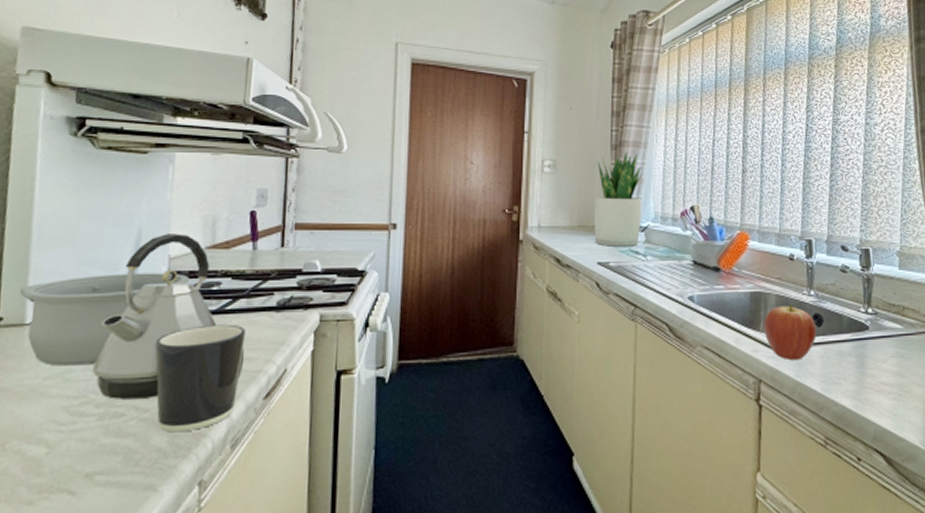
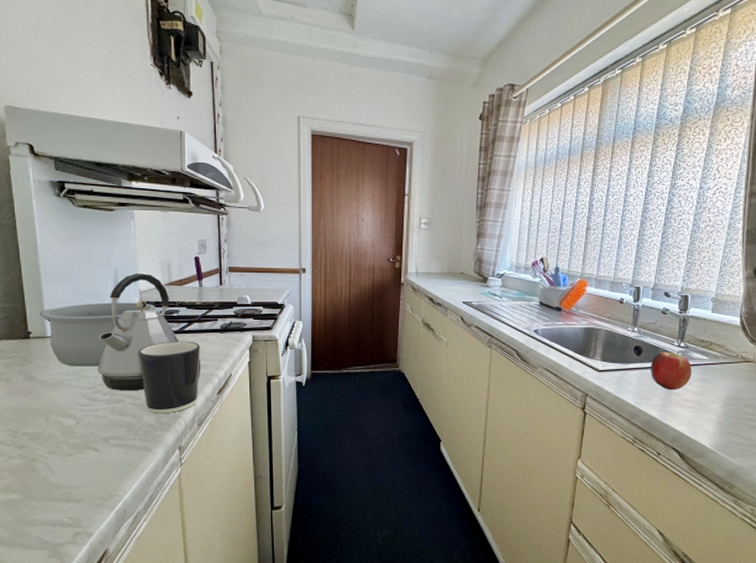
planter: present [593,152,642,247] -> none [460,212,502,289]
fruit: present [763,304,817,361] -> none [593,338,636,381]
fruit: none [835,320,886,371] -> present [650,351,692,391]

